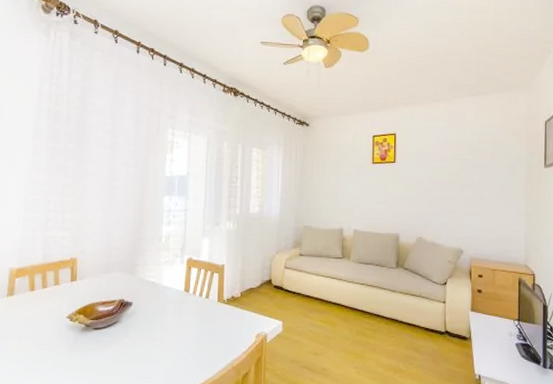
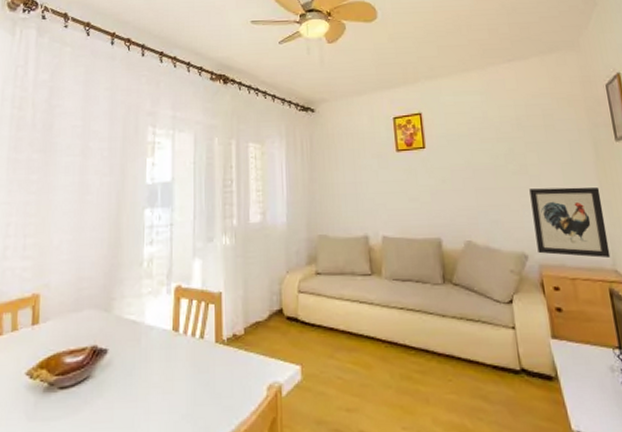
wall art: none [471,200,525,255] -> present [529,187,611,258]

